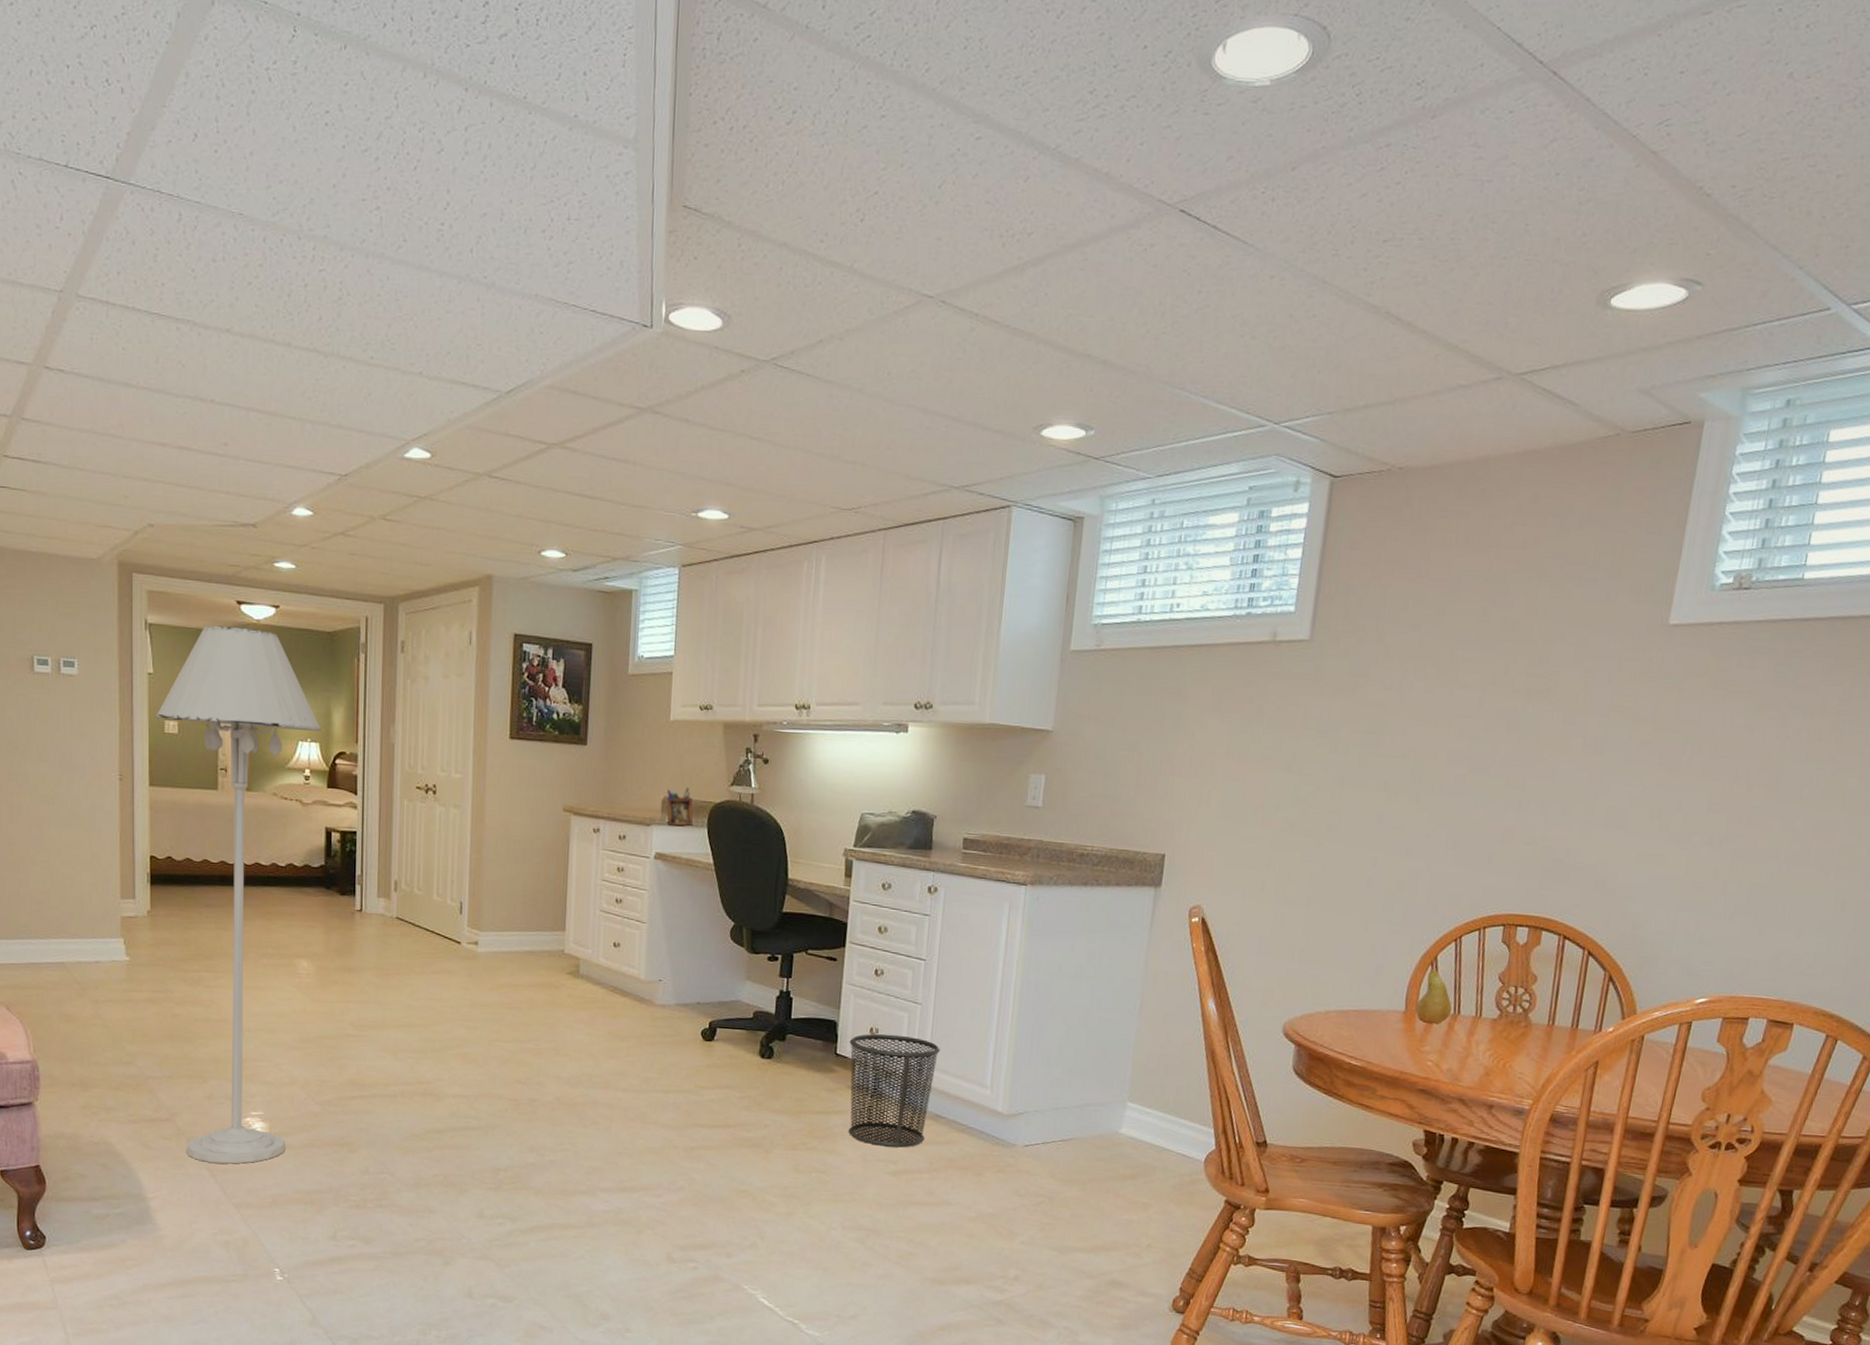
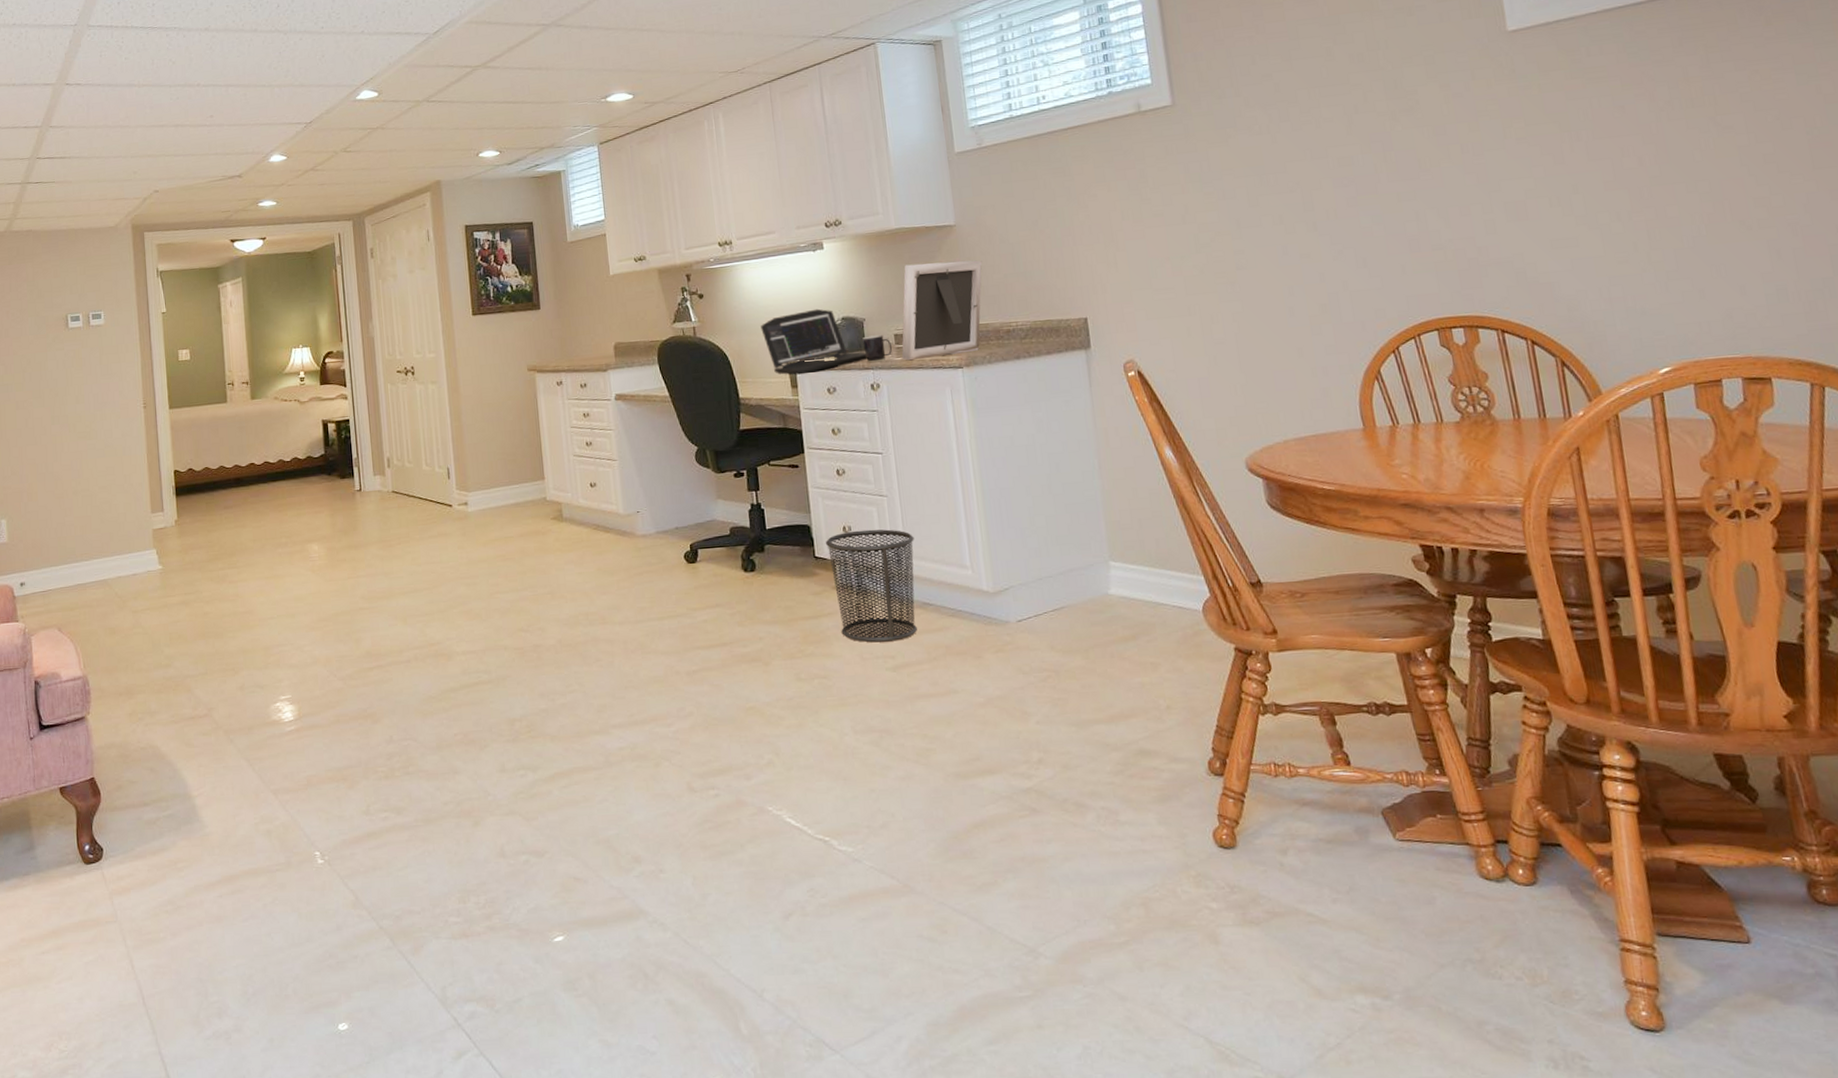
floor lamp: present [155,625,322,1164] -> none [170,260,315,753]
desk organizer: present [666,786,693,826] -> none [617,330,644,368]
laptop: none [824,796,931,865] -> present [761,308,867,376]
mug: none [928,835,959,865] -> present [861,334,893,363]
picture frame: none [966,765,1072,870] -> present [901,260,982,361]
fruit: present [1415,968,1453,1024] -> none [1373,382,1412,437]

